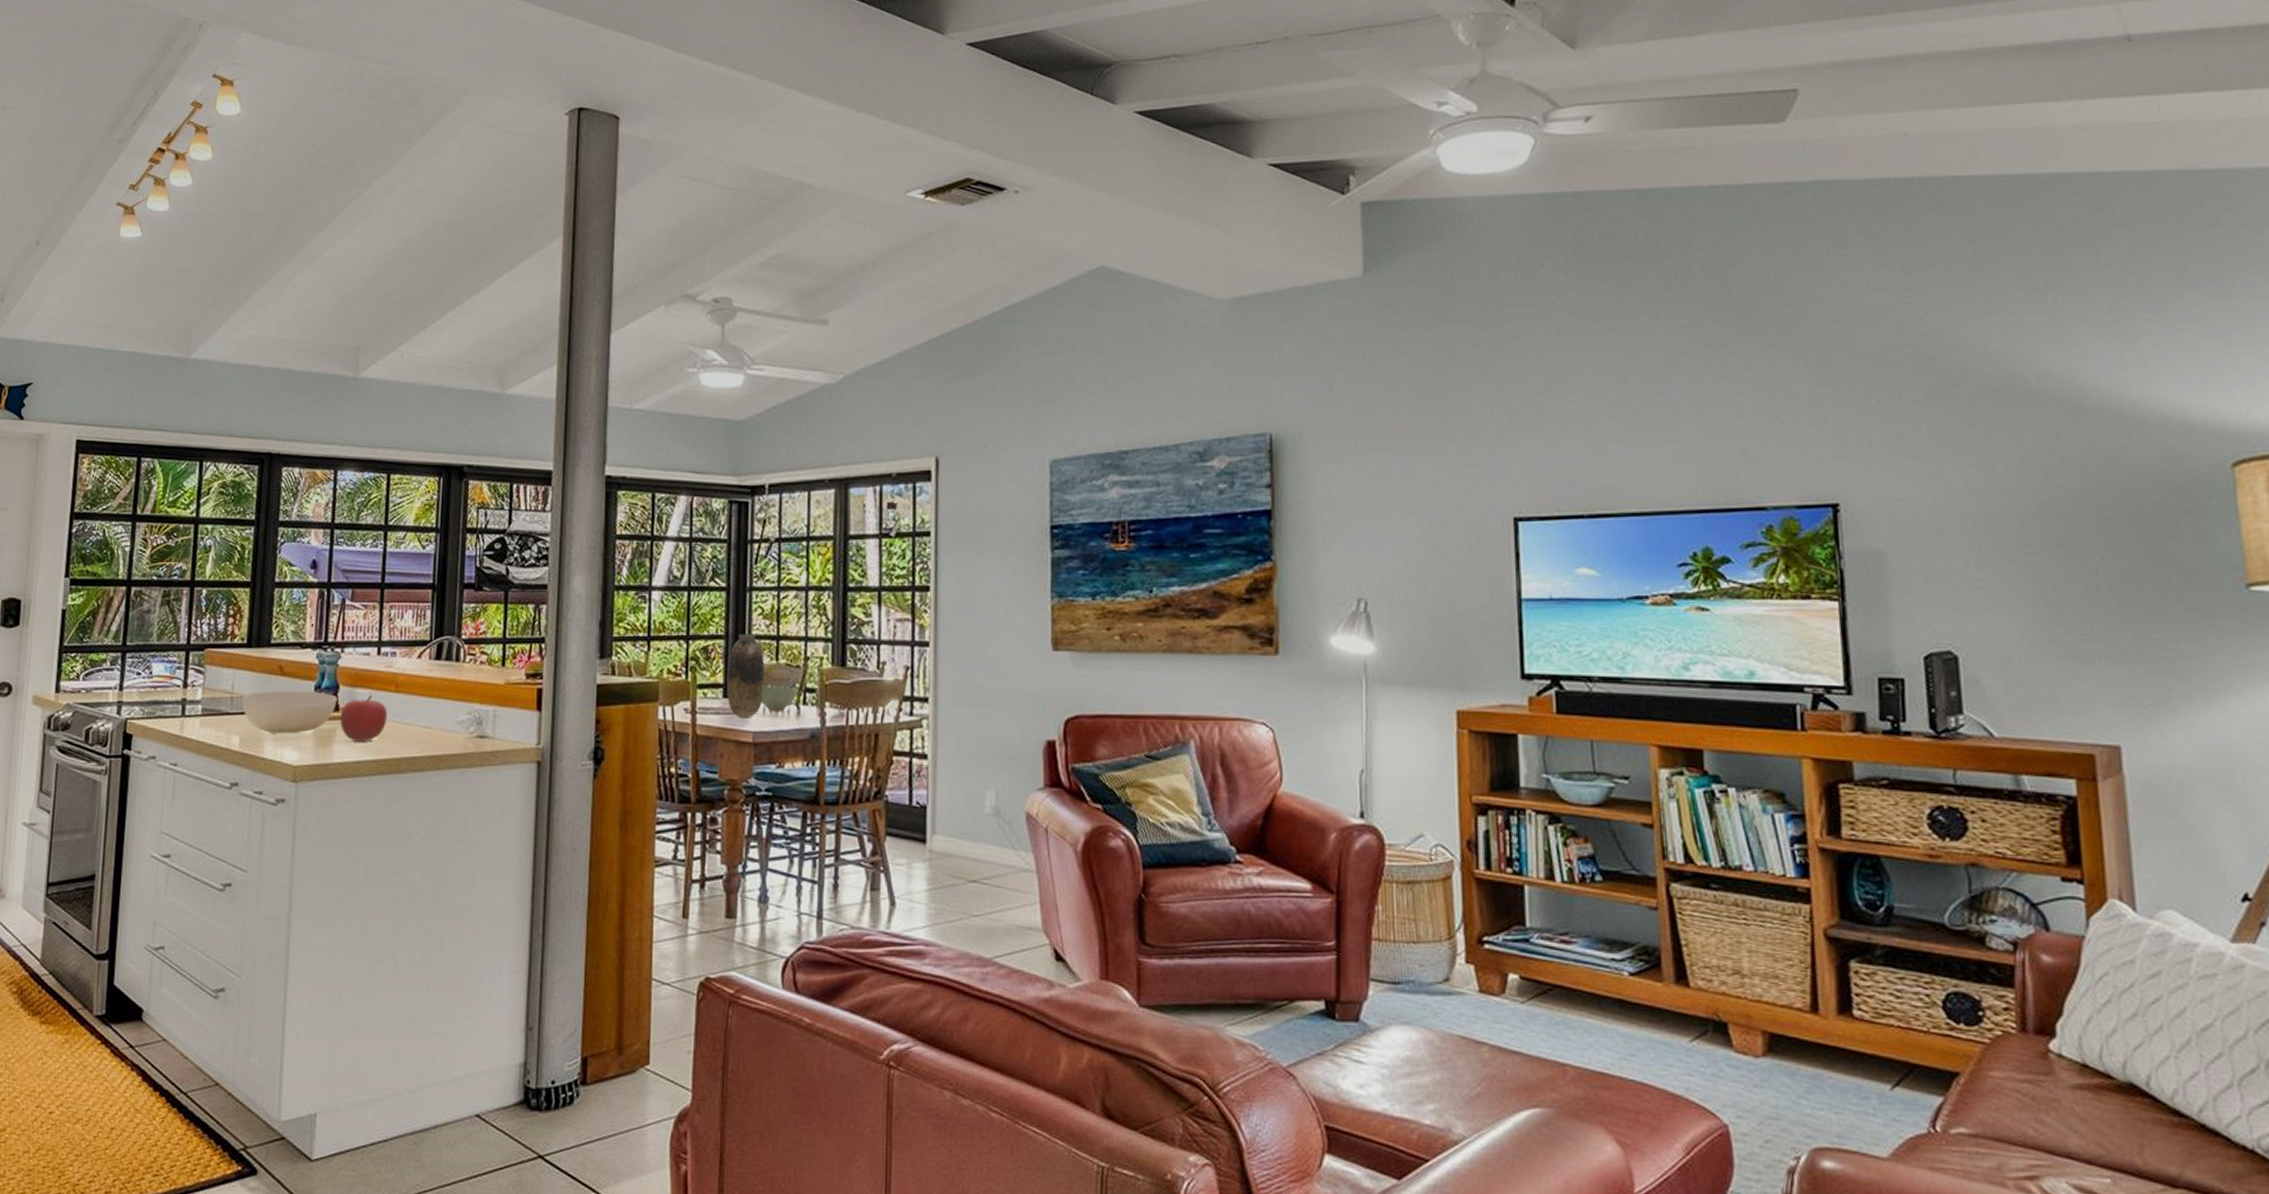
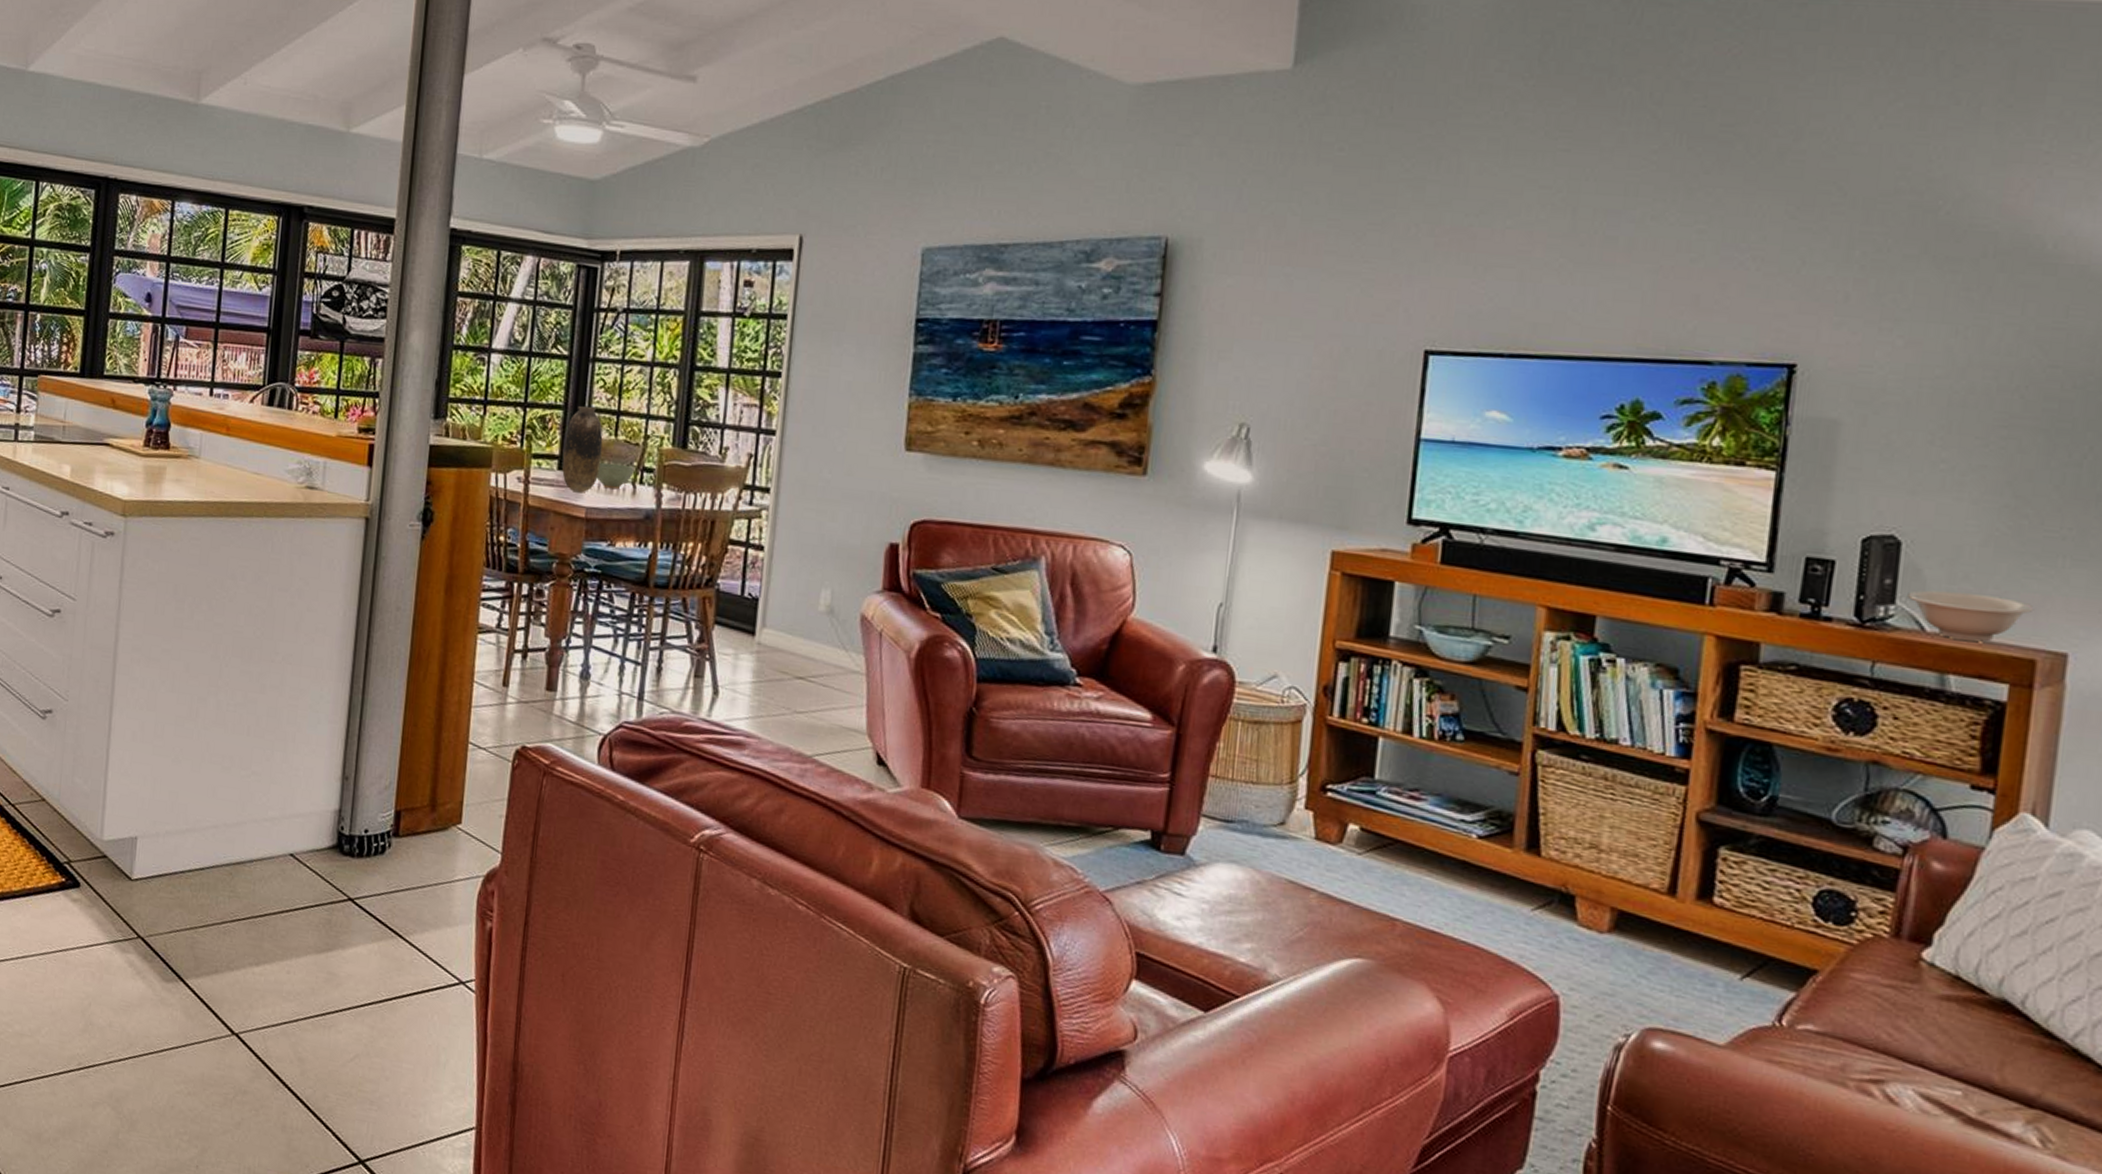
bowl: present [242,690,337,734] -> none [74,422,168,469]
fruit: present [340,695,388,742] -> none [170,436,218,483]
decorative bowl: none [1972,697,2084,742] -> present [1907,590,2034,642]

